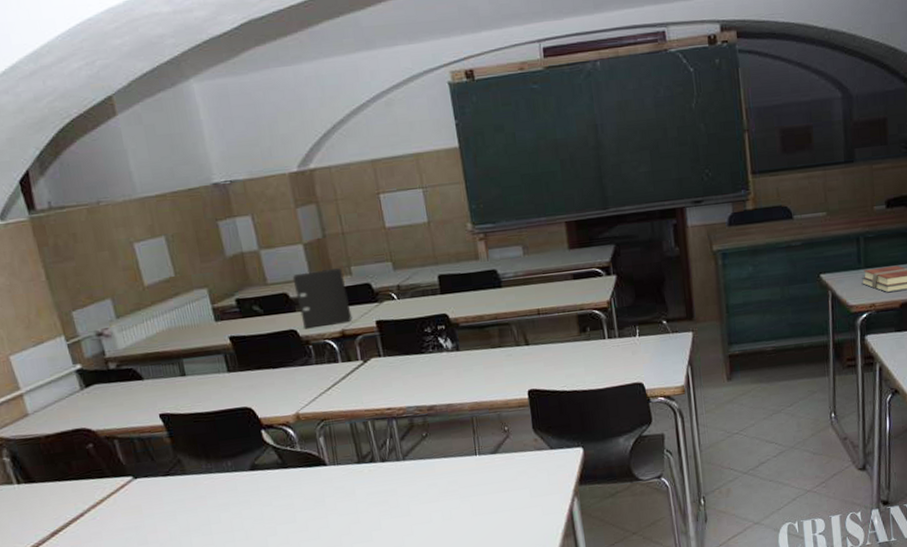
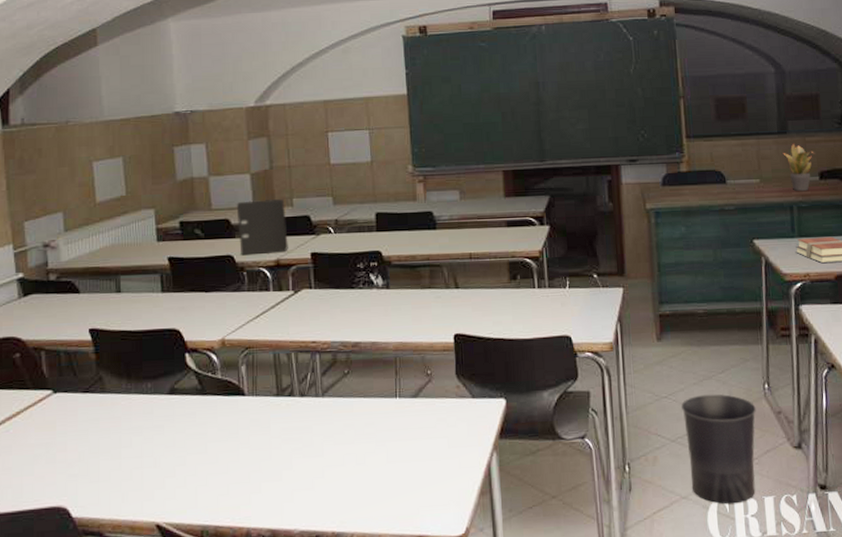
waste bin: none [751,426,823,526] -> present [680,394,756,504]
potted plant: none [849,172,881,223] -> present [783,143,814,192]

